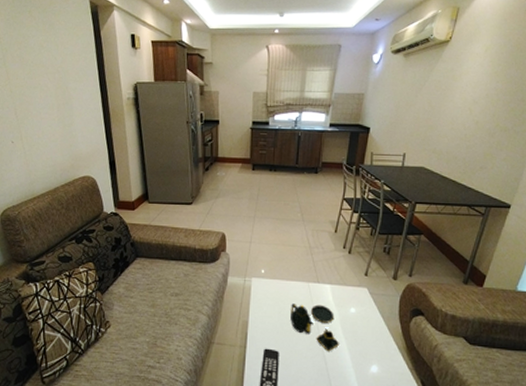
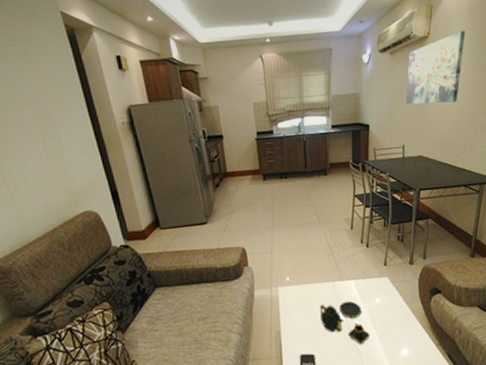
wall art: none [414,37,494,114] -> present [405,30,466,105]

